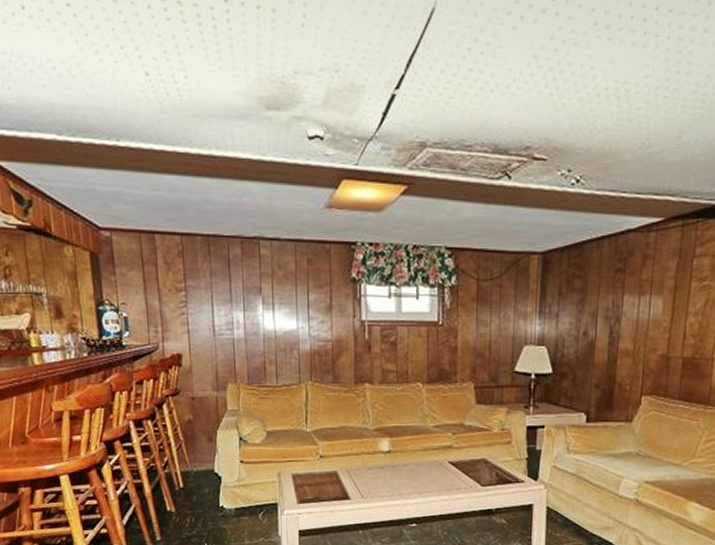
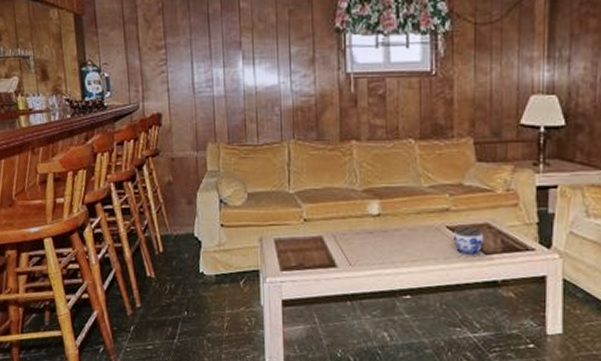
jar: none [454,461,481,486] -> present [453,226,484,254]

